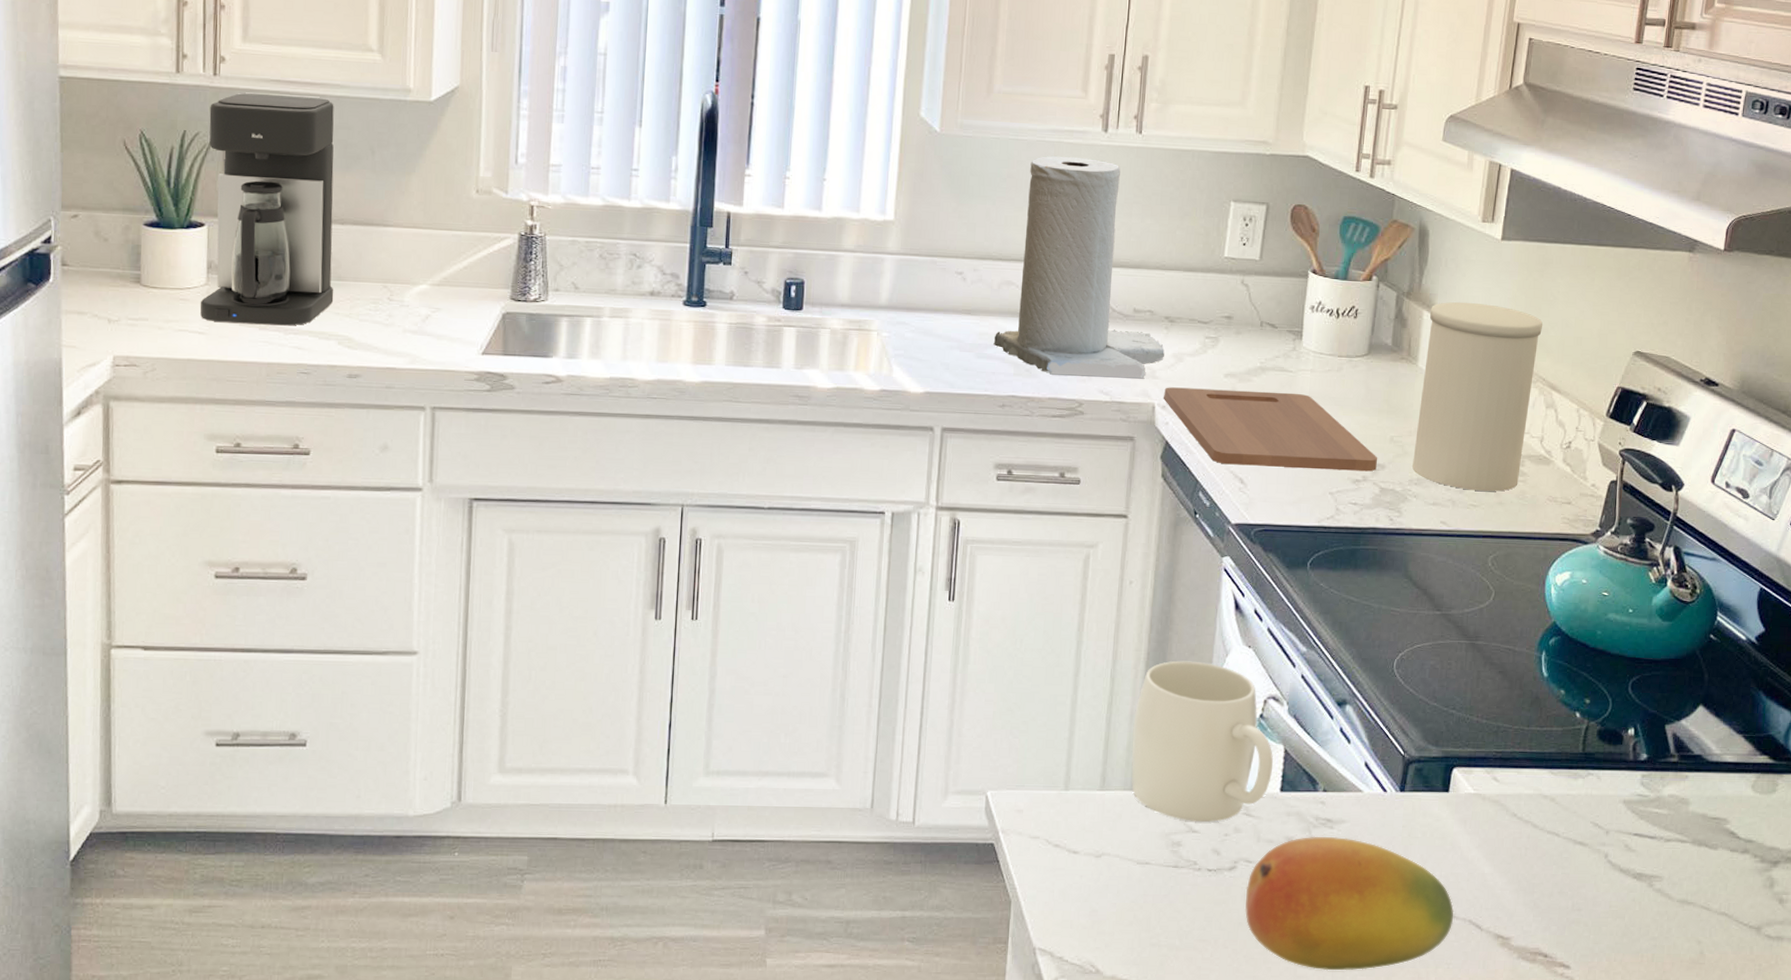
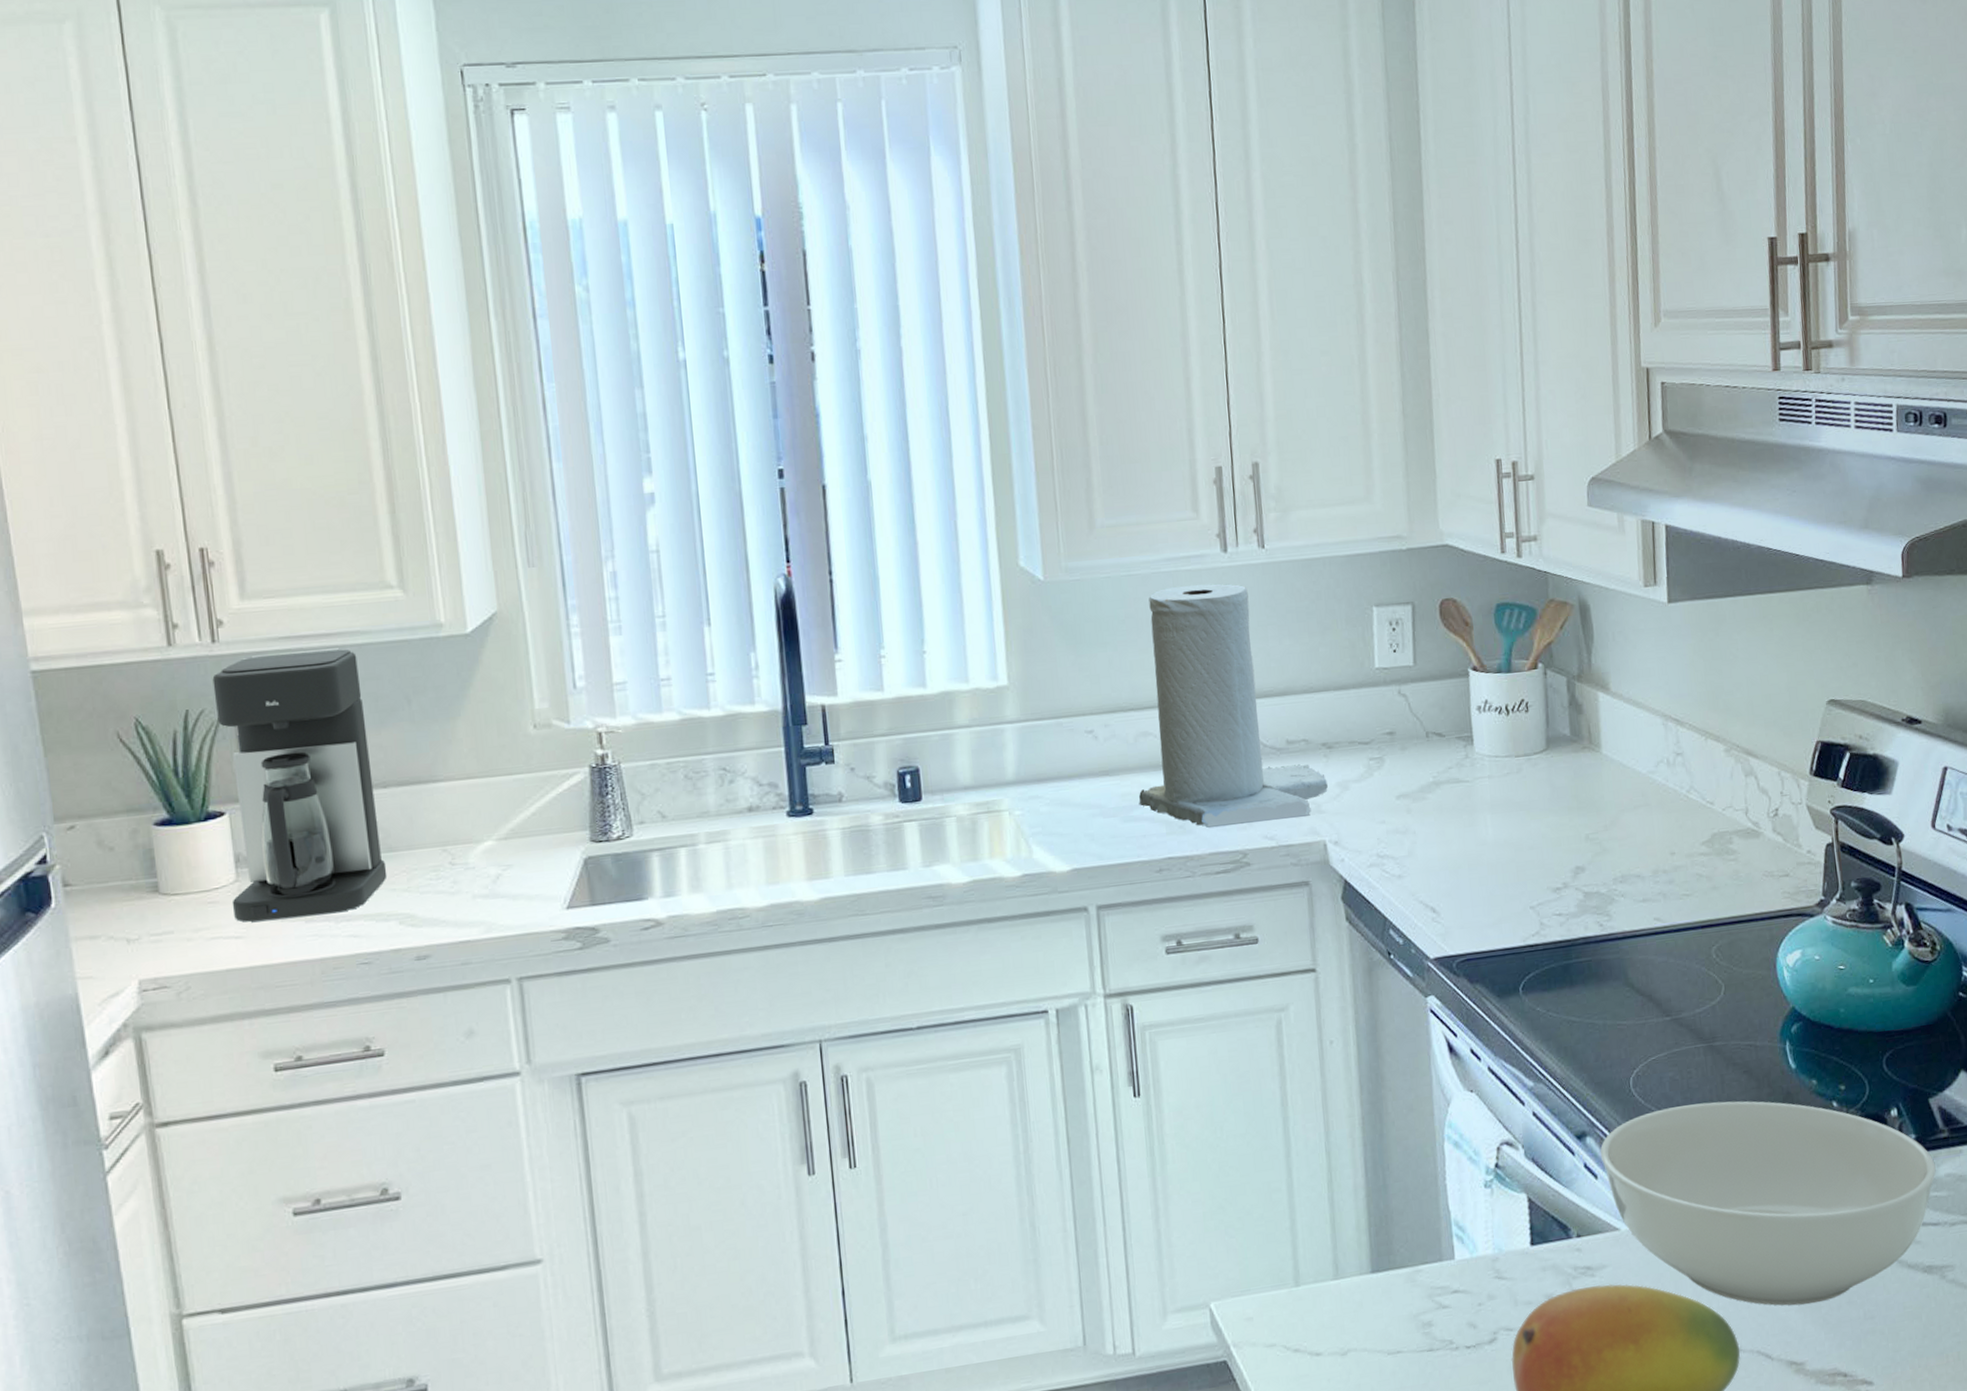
mug: present [1131,660,1274,822] -> none [1358,1117,1519,1297]
cutting board: present [1164,387,1378,471] -> none [1334,804,1576,895]
bowl: none [1356,692,1661,888] -> present [1600,1100,1936,1306]
canister: present [1412,301,1543,492] -> none [1605,674,1730,879]

